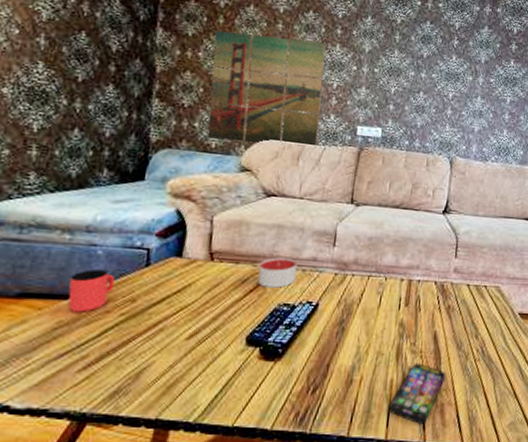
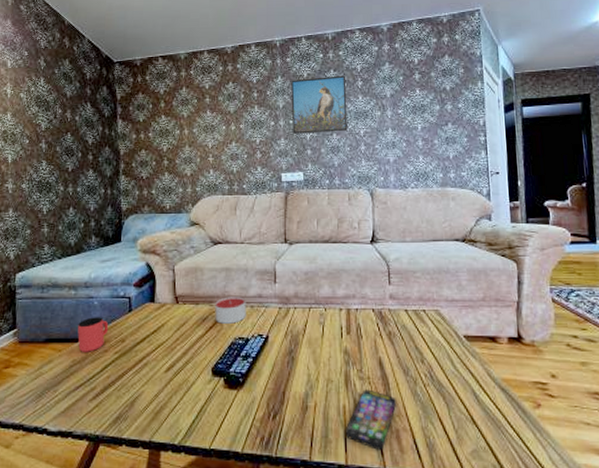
wall art: present [207,30,326,145] -> none [159,107,249,201]
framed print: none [376,23,443,91] -> present [291,75,348,135]

